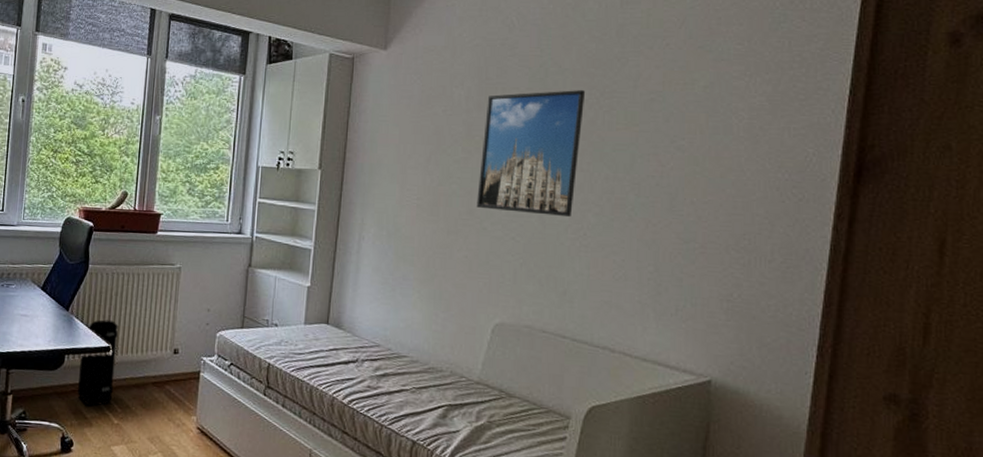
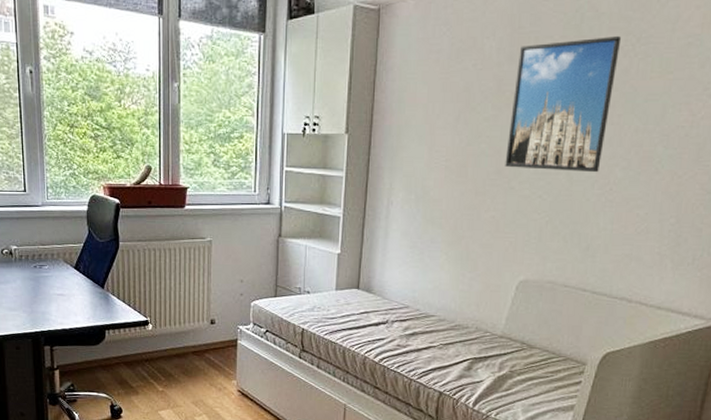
backpack: present [78,320,119,407] -> none [121,295,156,377]

